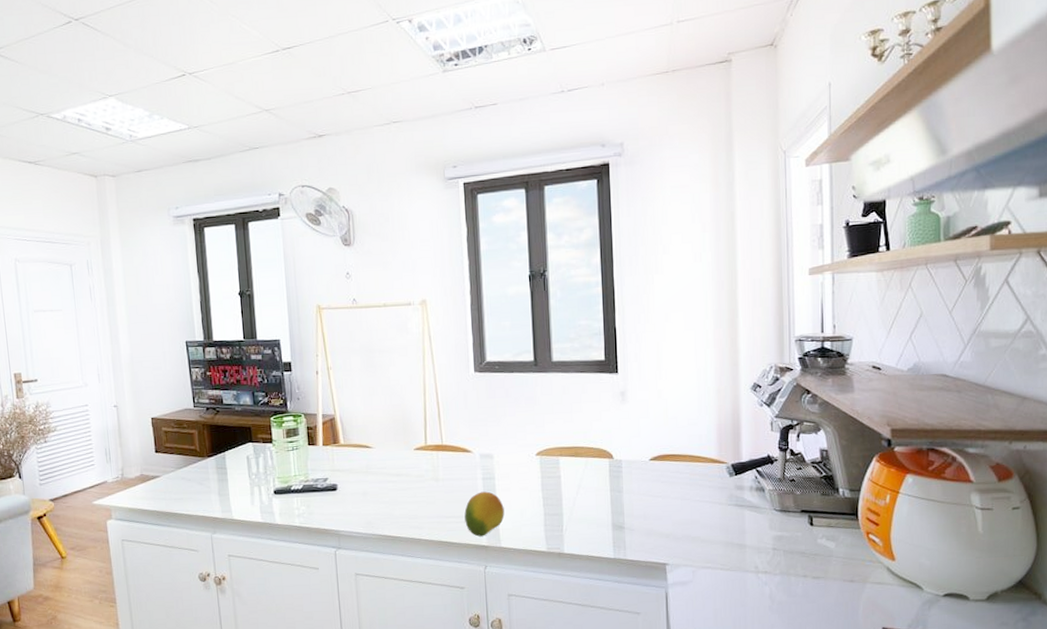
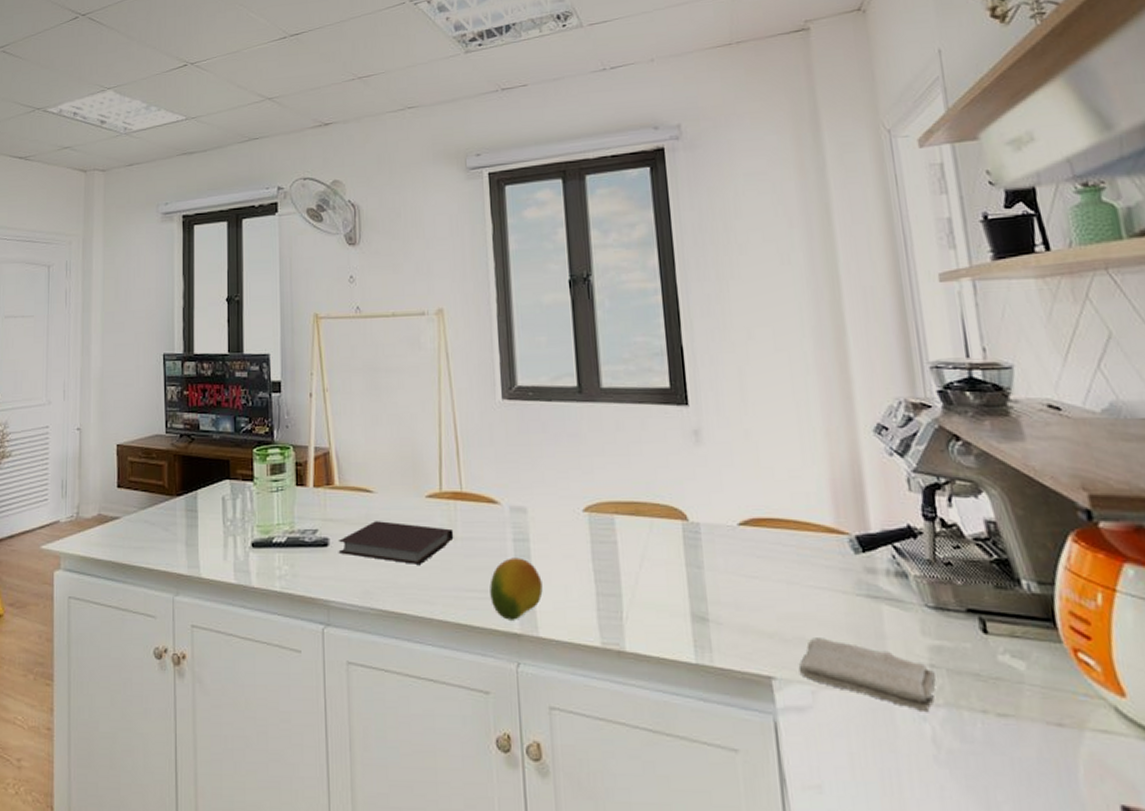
notebook: none [344,469,437,501] -> present [338,521,454,564]
washcloth: none [685,535,776,580] -> present [798,638,936,713]

